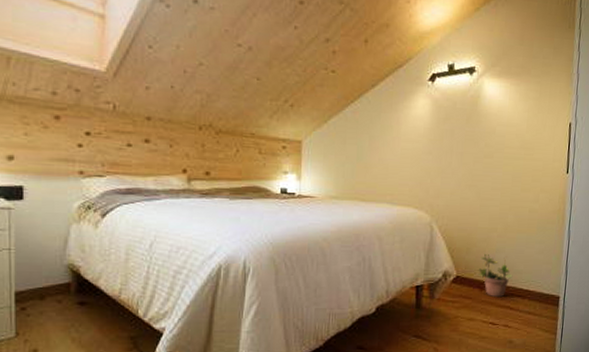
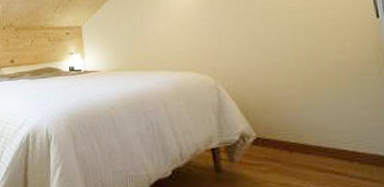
potted plant: present [476,253,513,298] -> none [281,112,330,161]

